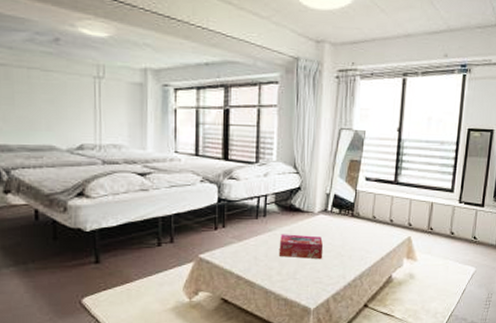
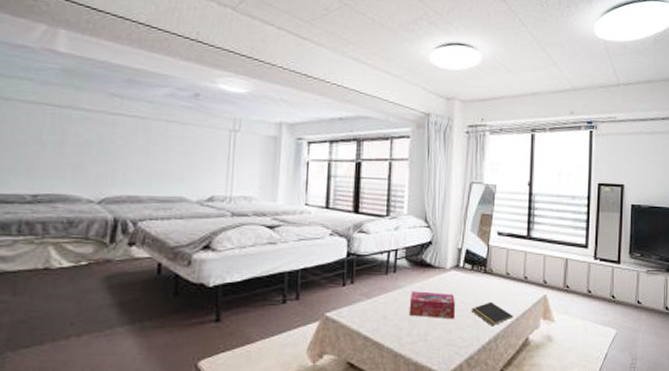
notepad: none [338,243,378,266] -> present [471,301,513,326]

